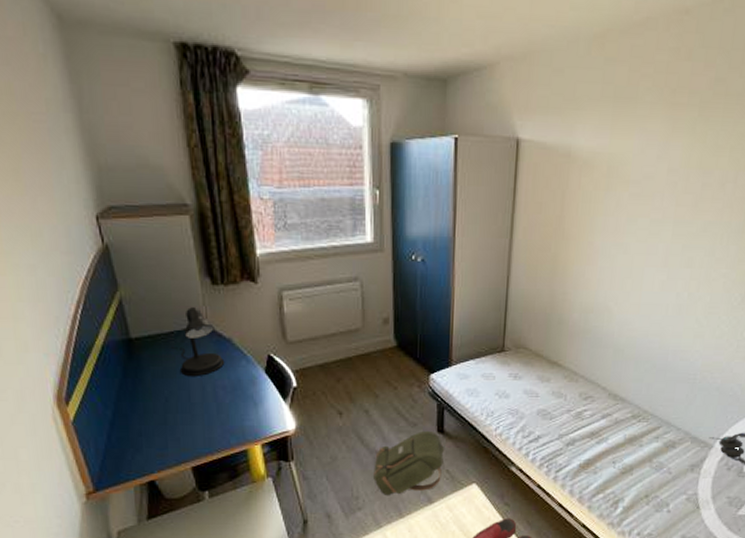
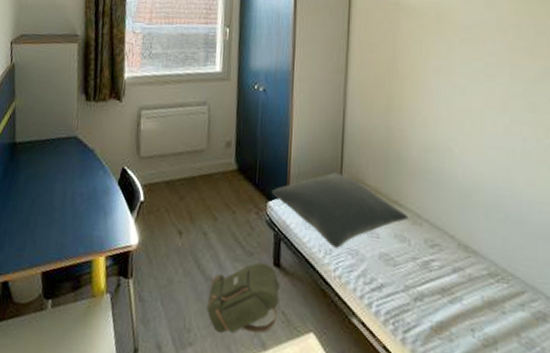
desk lamp: present [171,306,224,376] -> none [45,118,85,182]
pillow: none [434,340,566,410] -> present [272,172,409,248]

